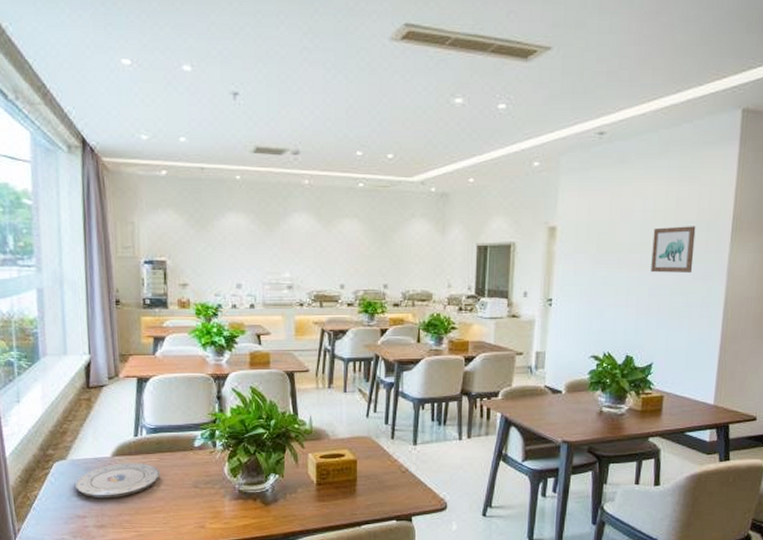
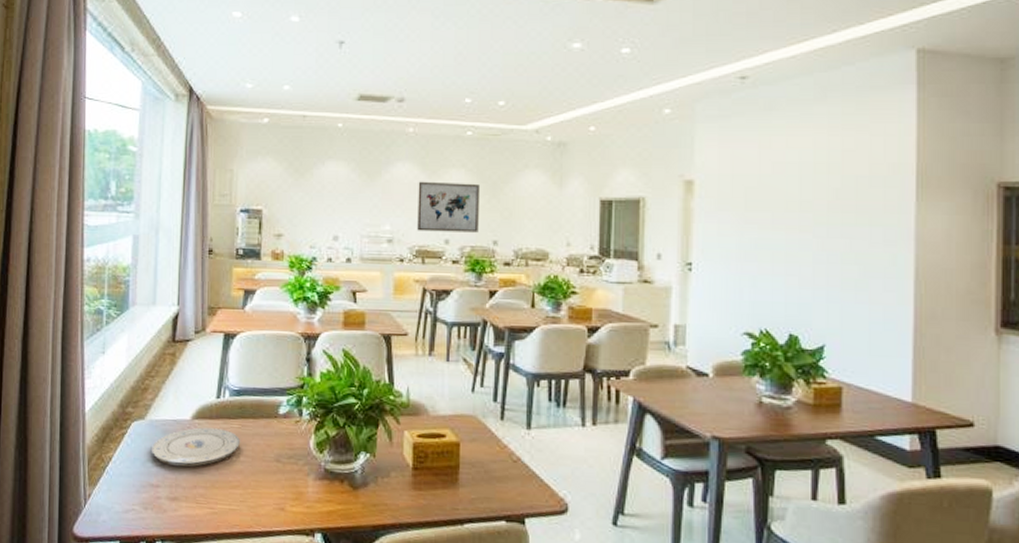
wall art: none [314,231,372,278] -> present [417,181,481,233]
wall art: present [651,226,696,273] -> none [814,181,869,237]

